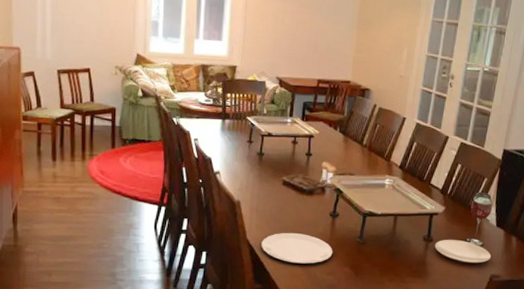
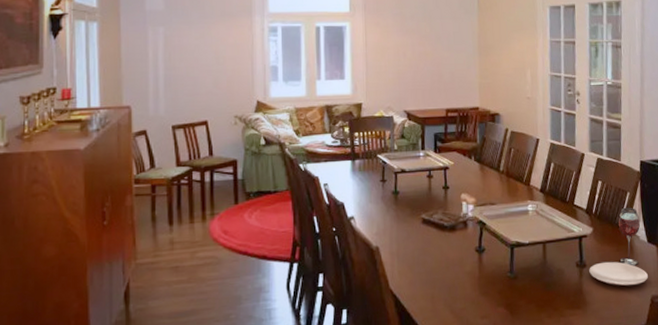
plate: present [260,232,333,264] -> none [405,275,484,311]

